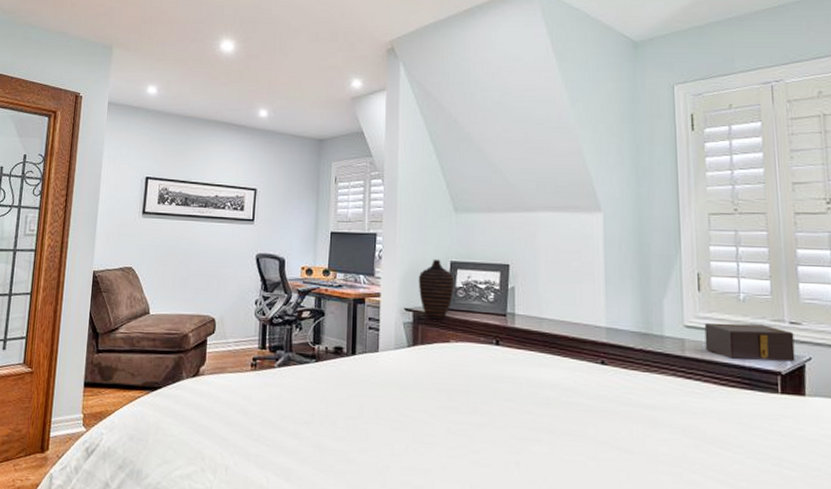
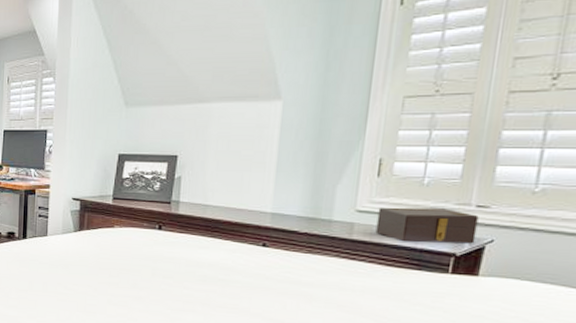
decorative vase: present [418,259,455,320] -> none [86,152,122,208]

